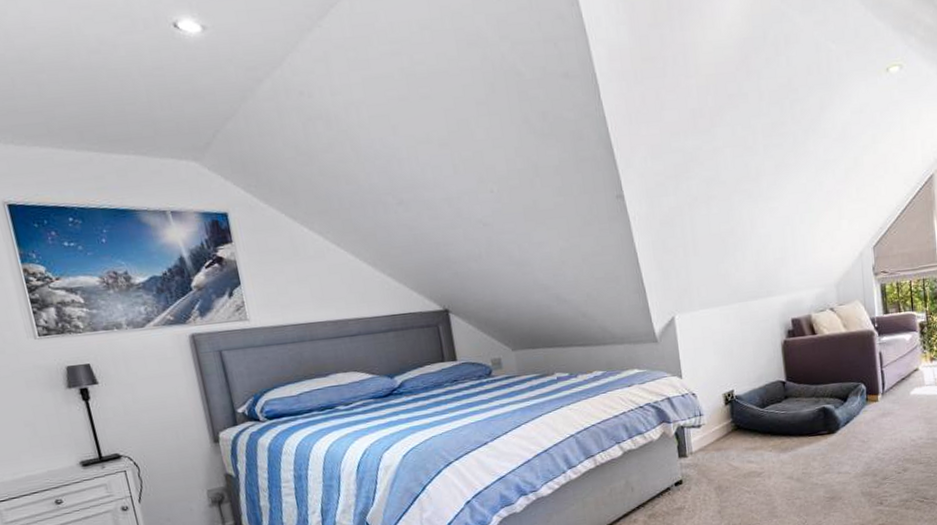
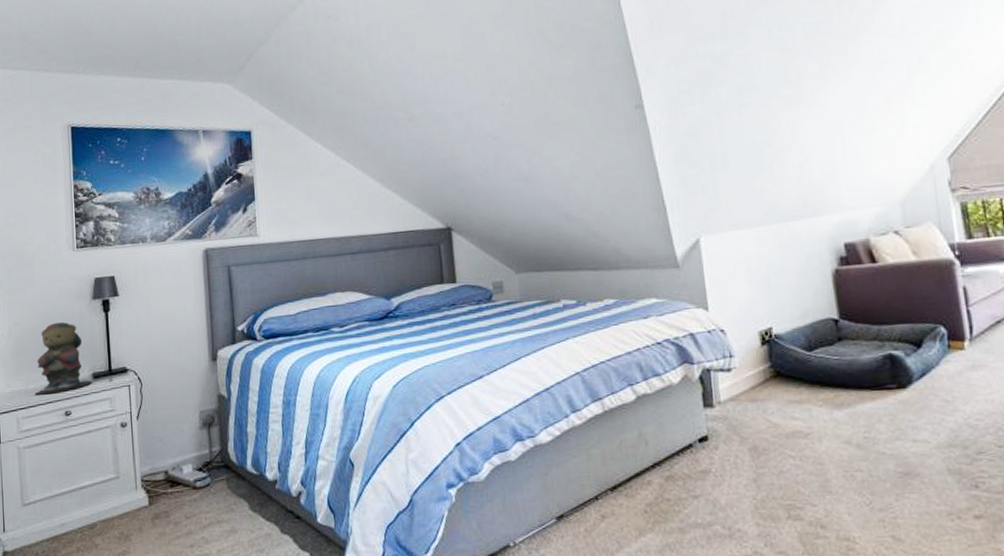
teddy bear: none [11,412,82,487] -> present [35,322,93,395]

